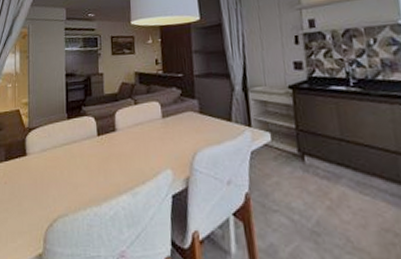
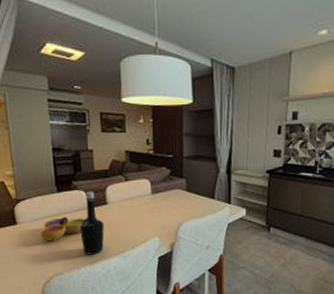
decorative bowl: none [48,145,93,175] -> present [40,216,85,241]
bottle: none [87,117,113,192] -> present [79,191,105,255]

